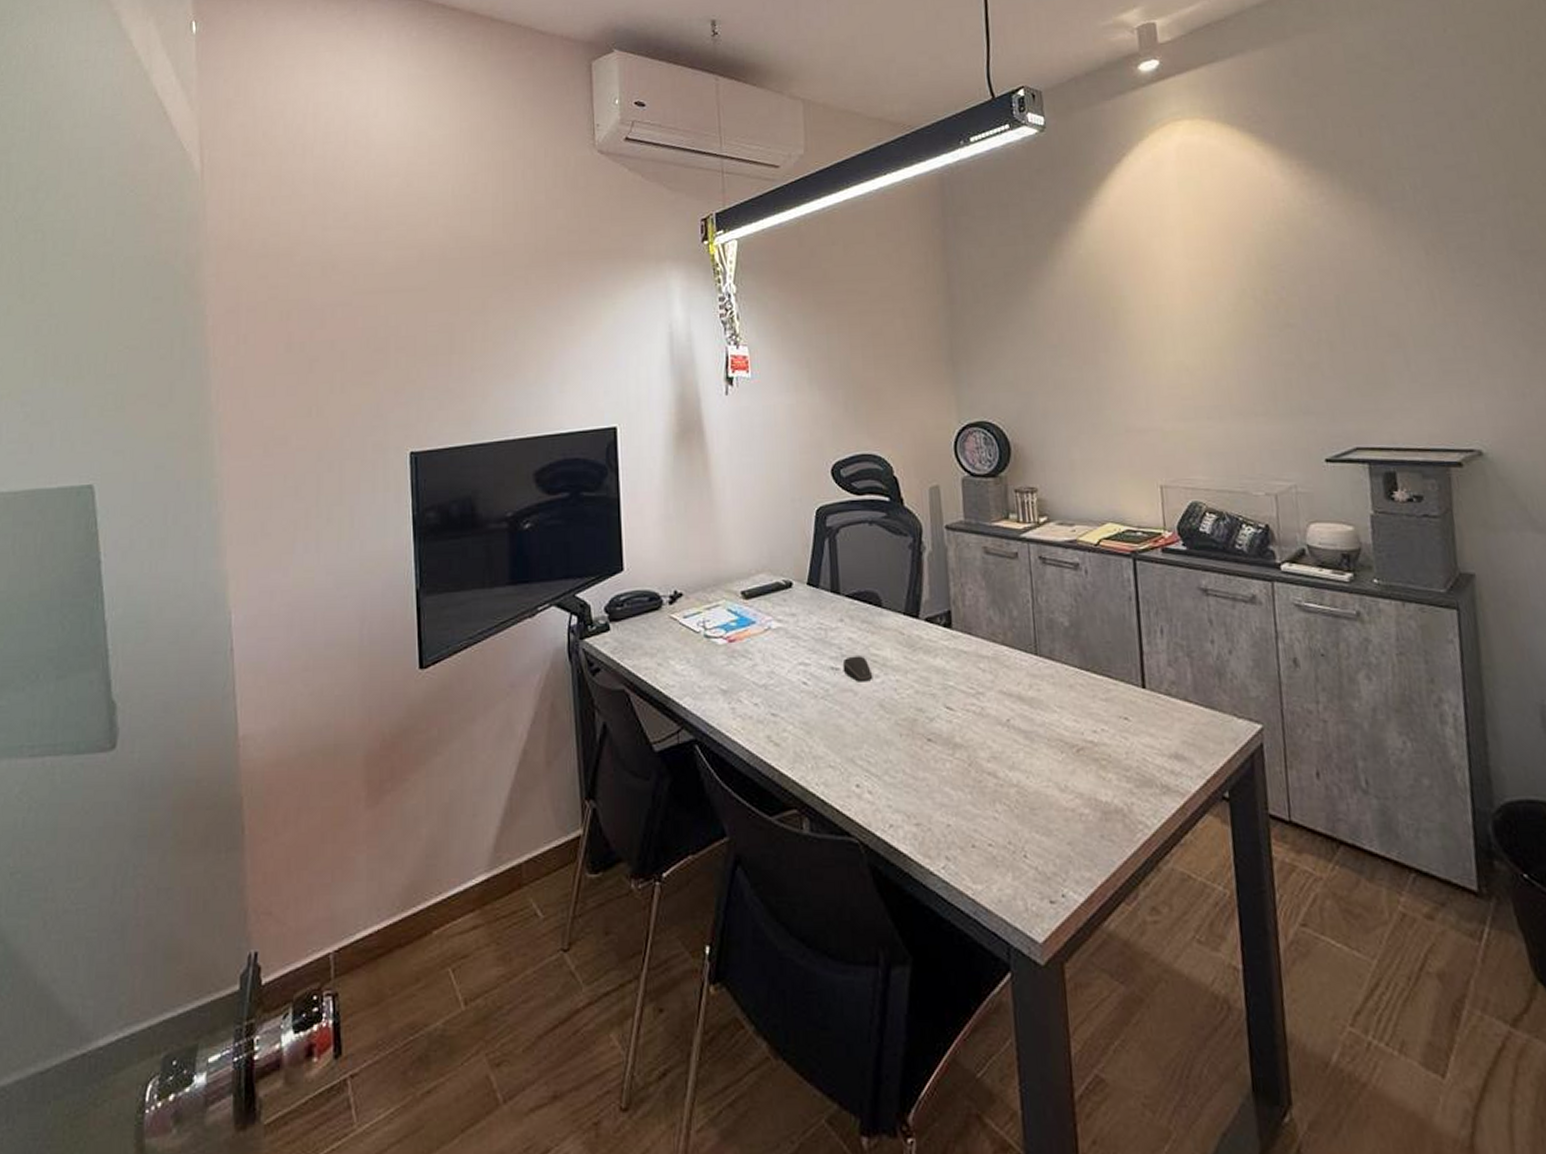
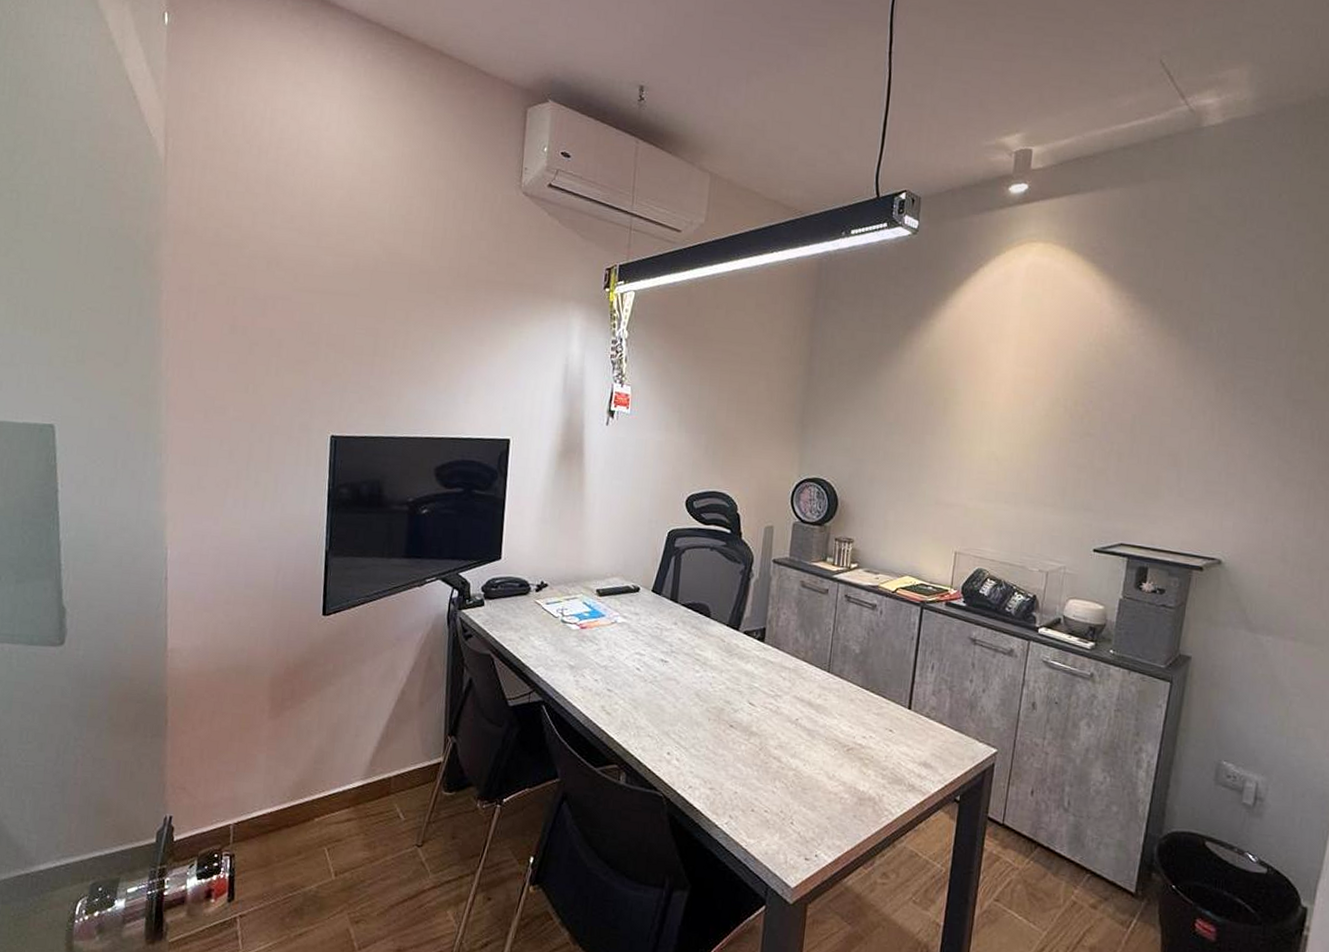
computer mouse: present [842,656,873,682] -> none [670,653,695,675]

